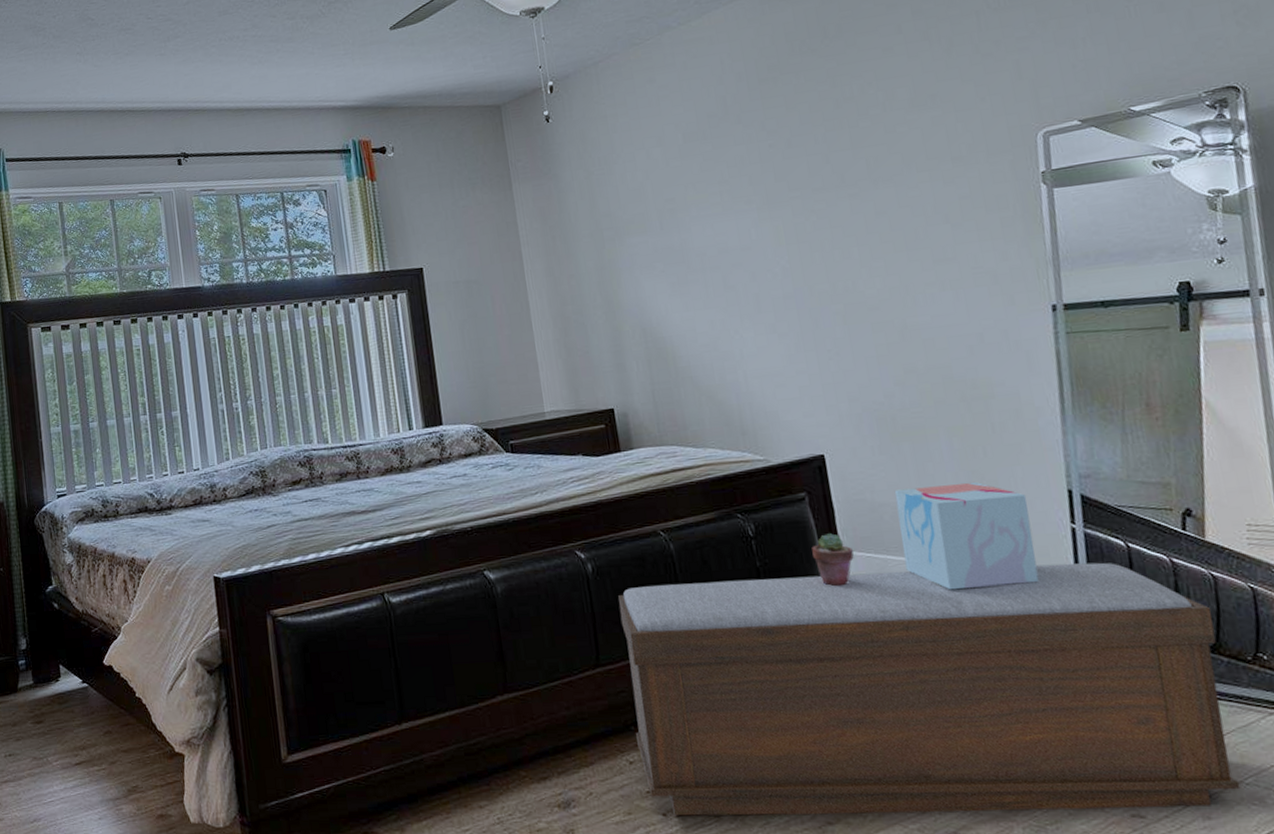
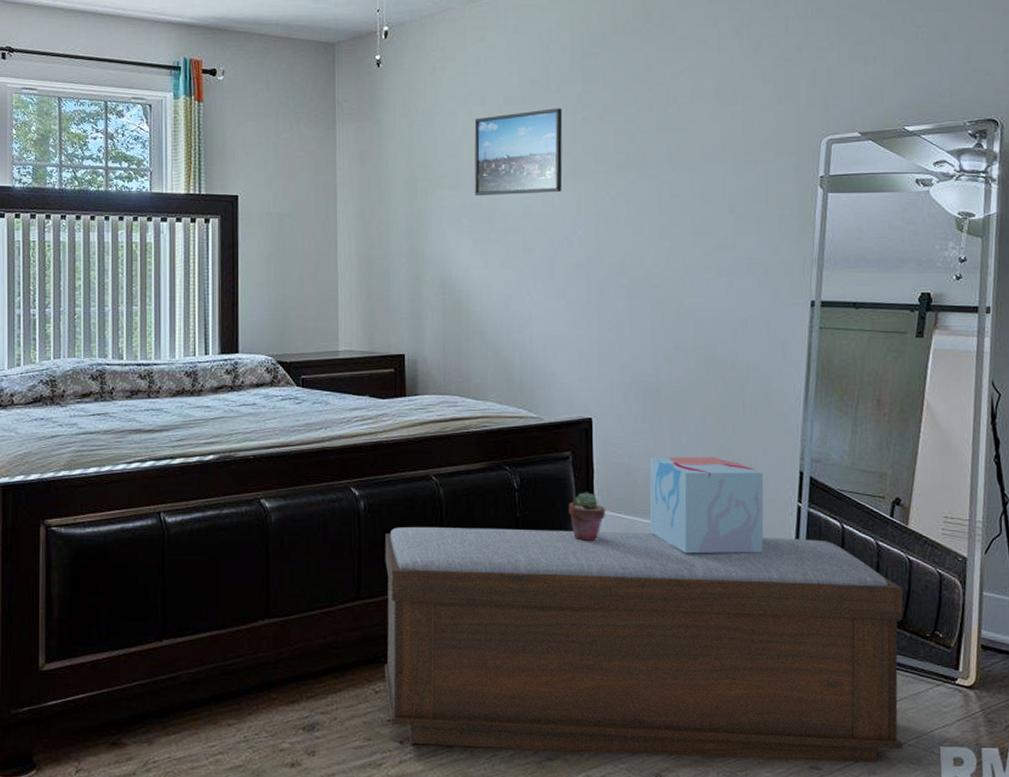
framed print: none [654,138,757,239] -> present [474,108,563,196]

